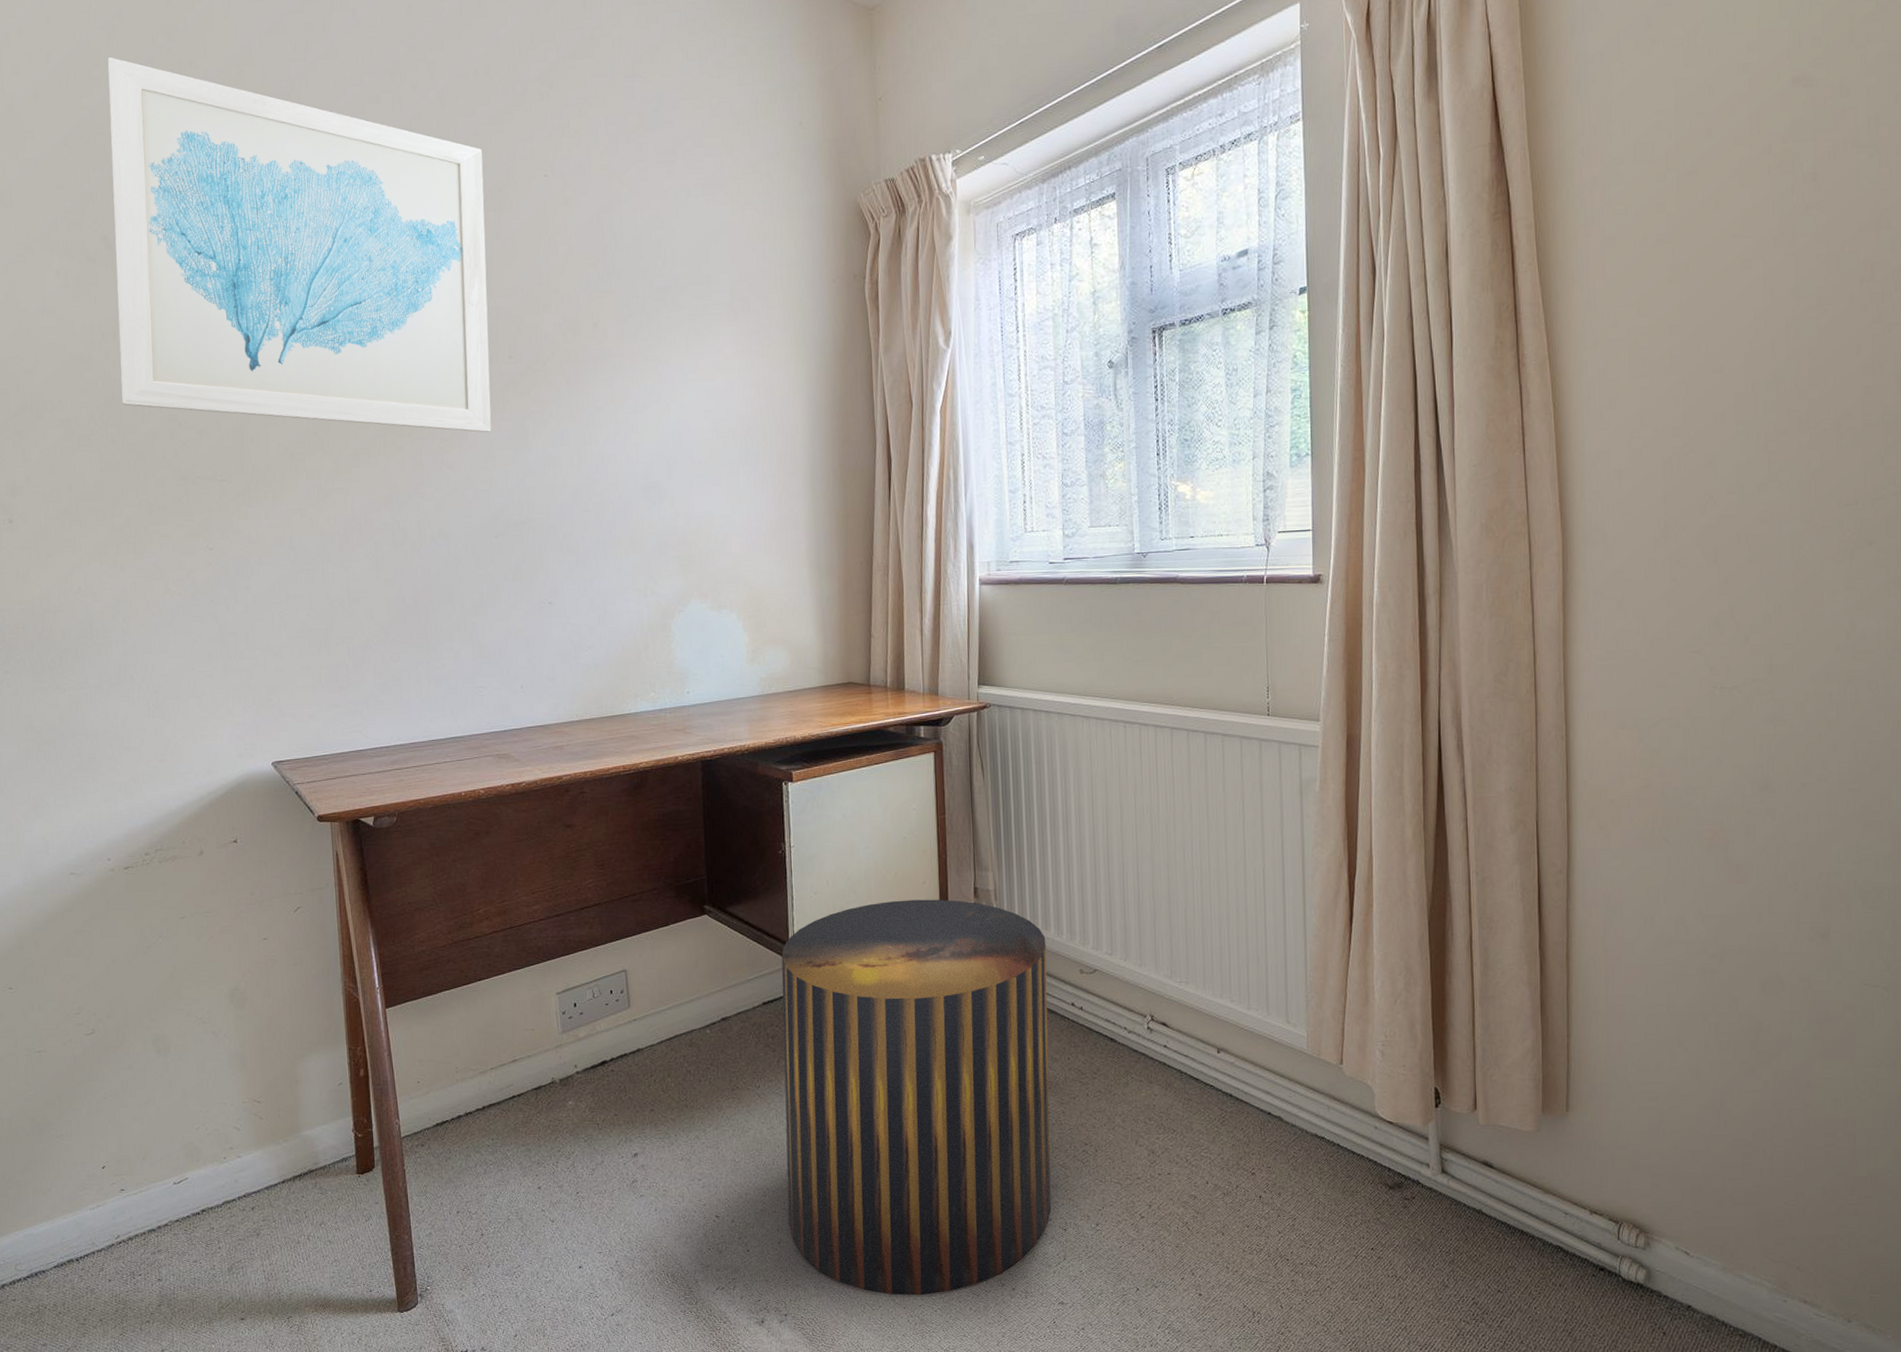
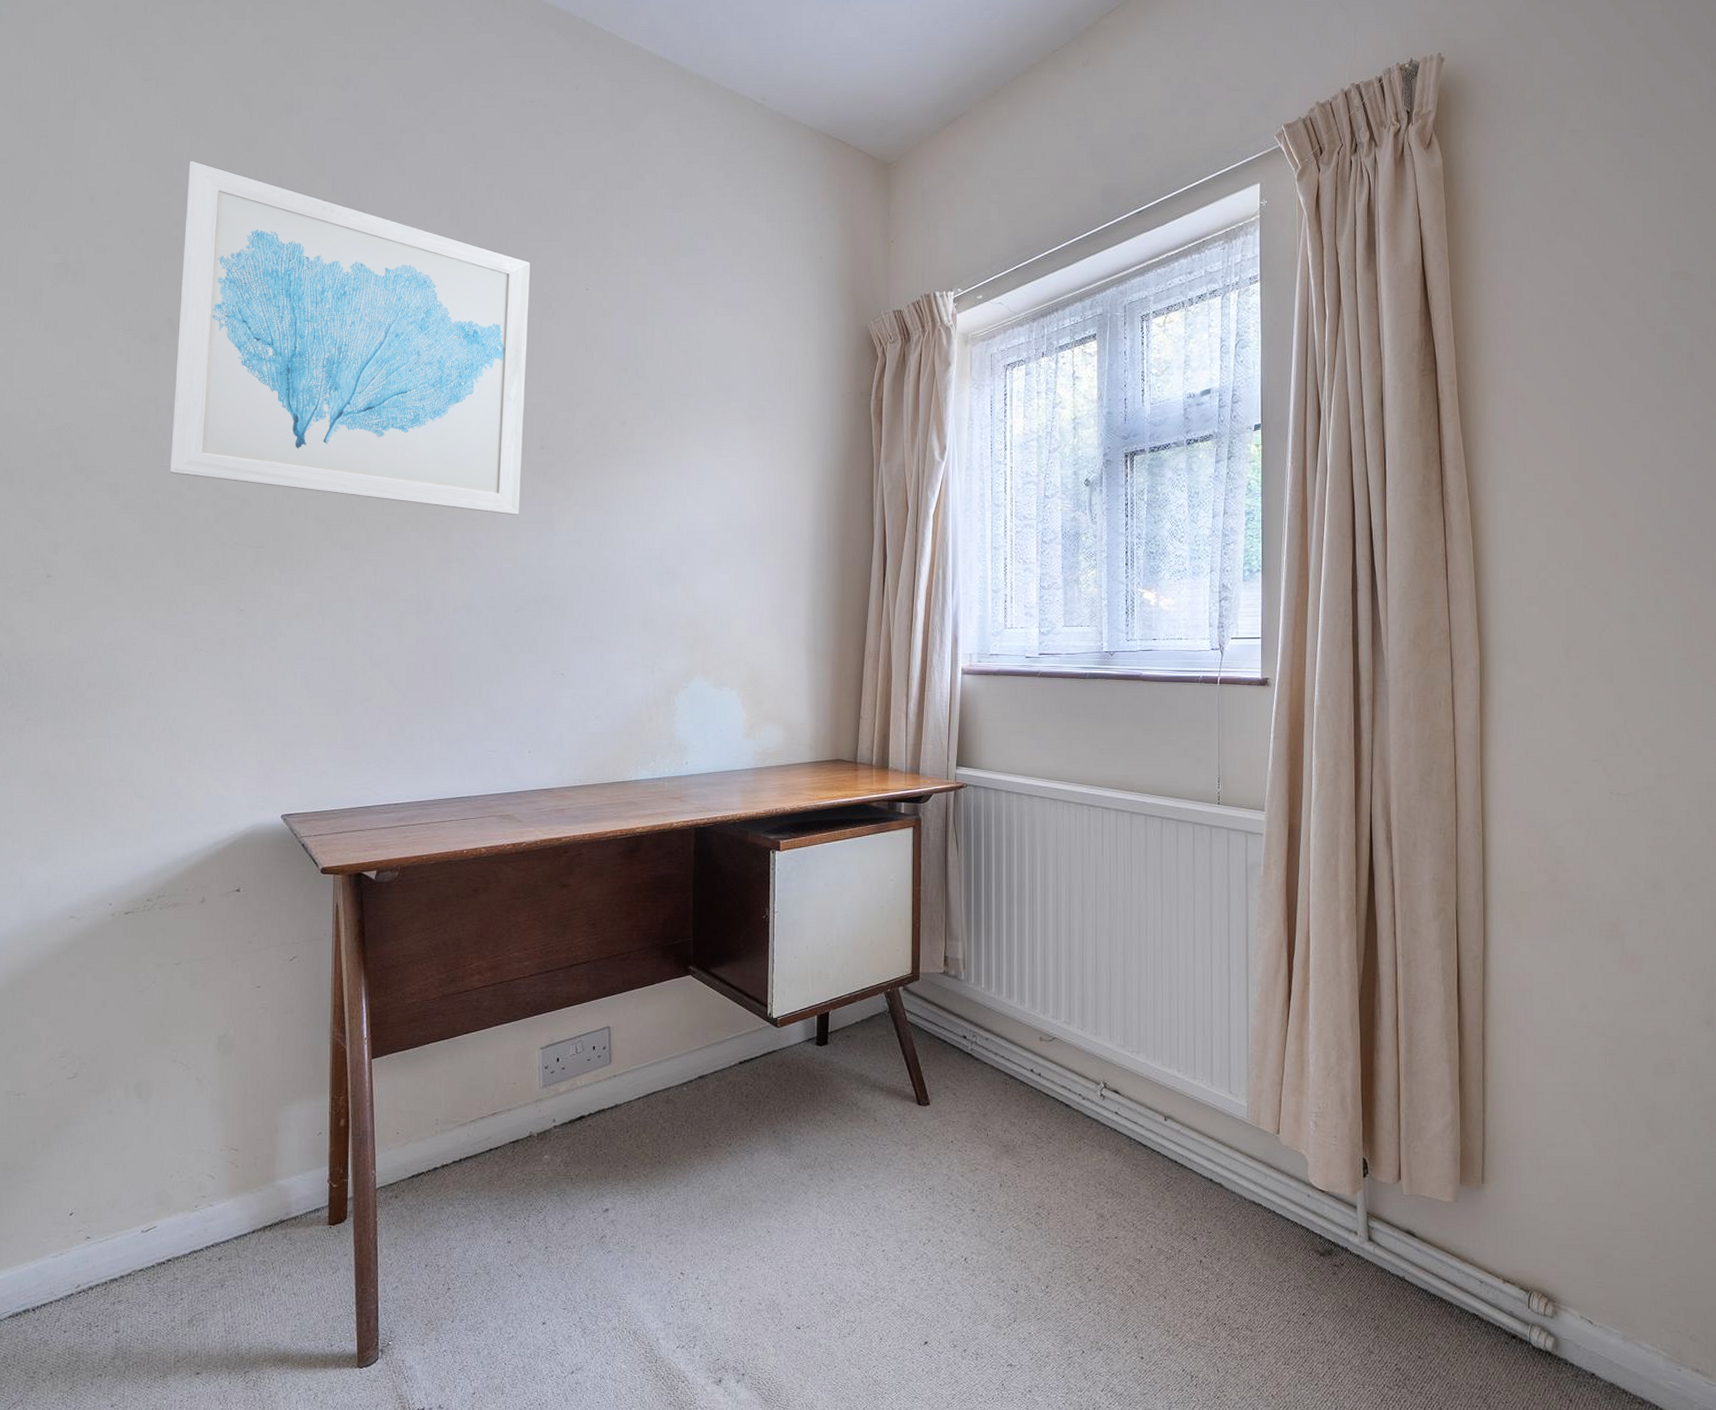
stool: present [781,899,1052,1296] -> none [751,966,1009,1356]

